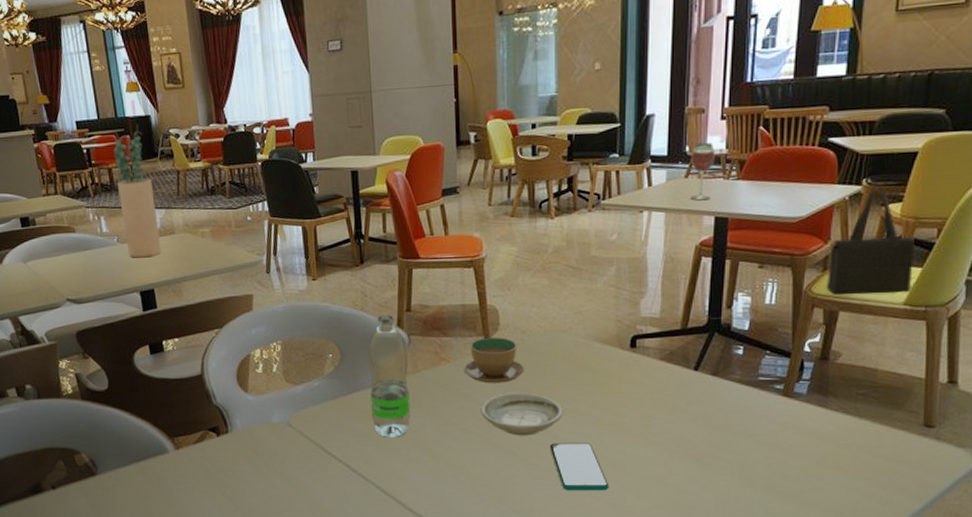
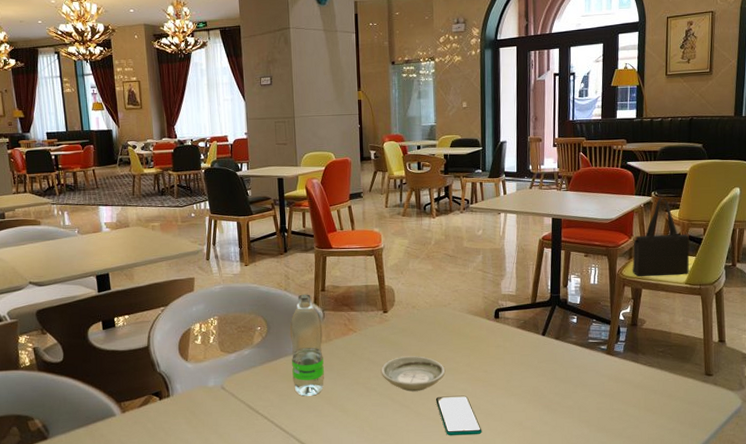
vase: present [113,123,161,258] -> none [78,136,116,247]
cup: present [463,337,525,383] -> none [367,311,415,349]
wineglass: present [690,143,715,201] -> none [533,163,550,206]

